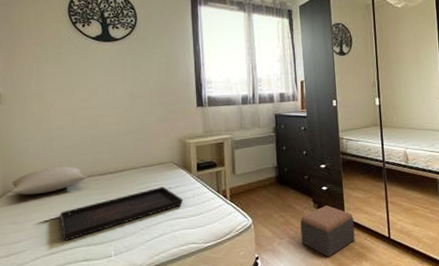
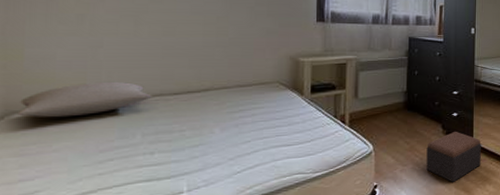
serving tray: present [60,187,183,241] -> none [103,110,289,176]

